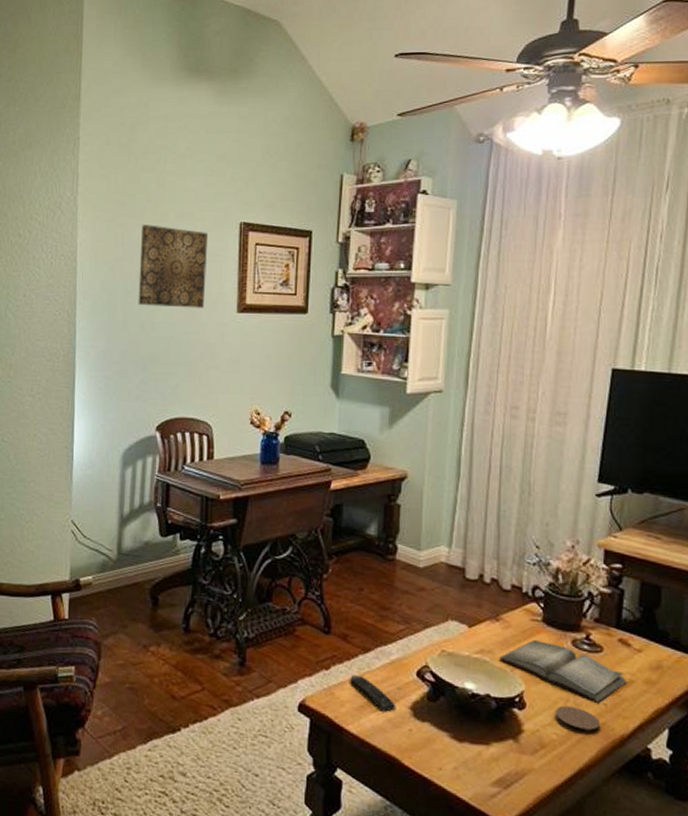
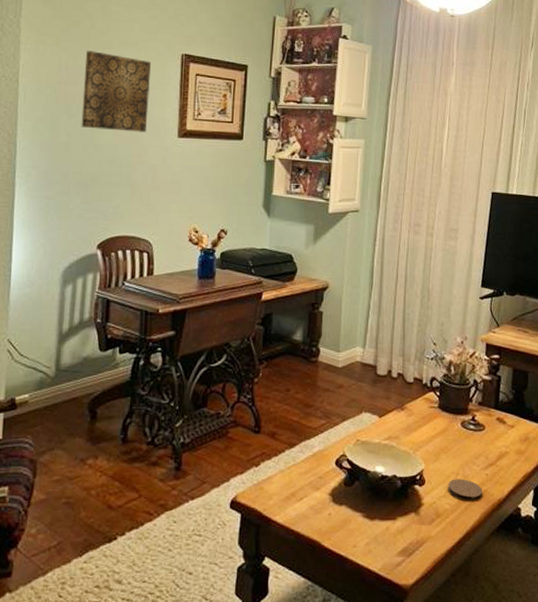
remote control: present [350,675,396,712] -> none [277,469,318,500]
hardback book: present [499,639,628,704] -> none [404,424,504,475]

